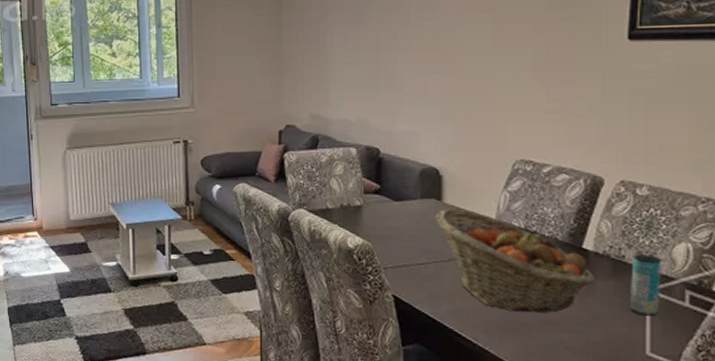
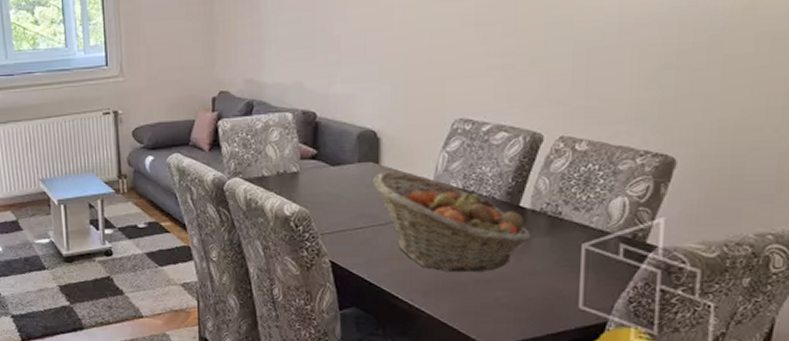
beverage can: present [630,254,661,316] -> none [565,210,597,271]

